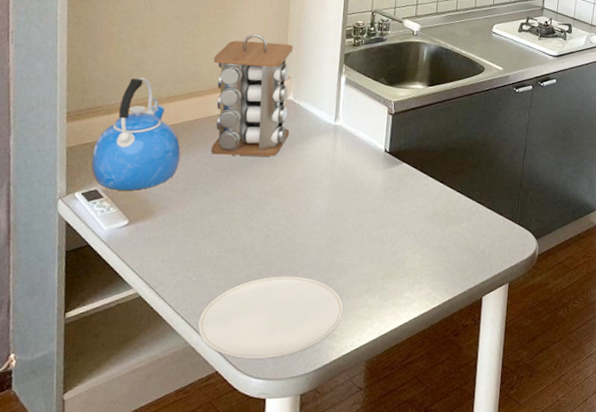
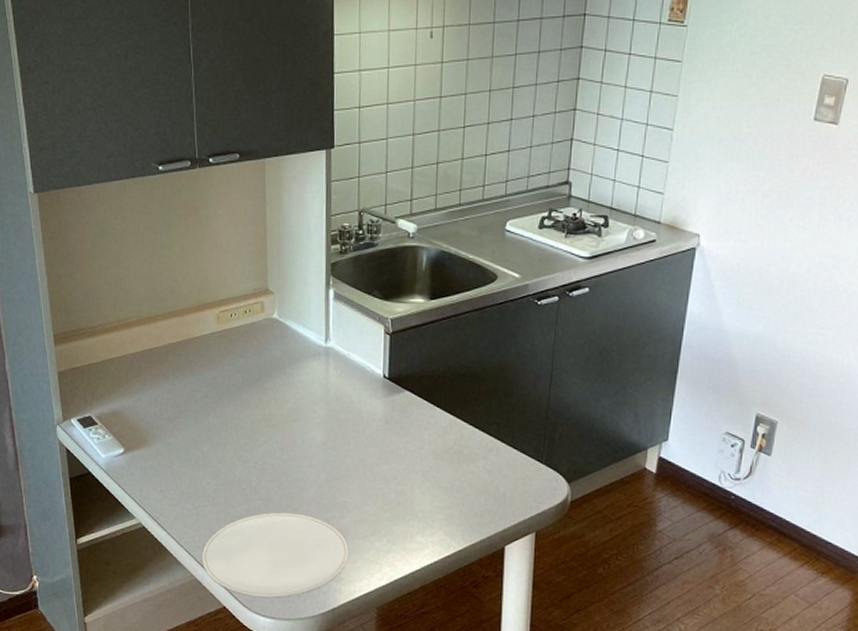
kettle: present [91,77,181,190] -> none [82,295,167,418]
spice rack: present [210,33,293,156] -> none [190,243,276,382]

